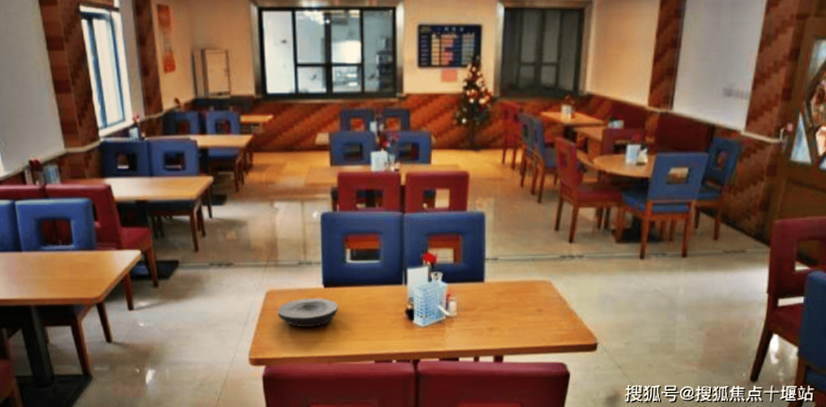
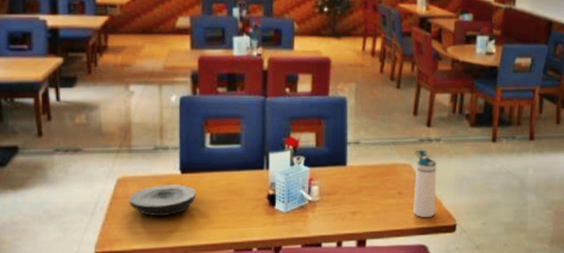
water bottle: none [552,266,579,335] -> present [413,149,437,217]

